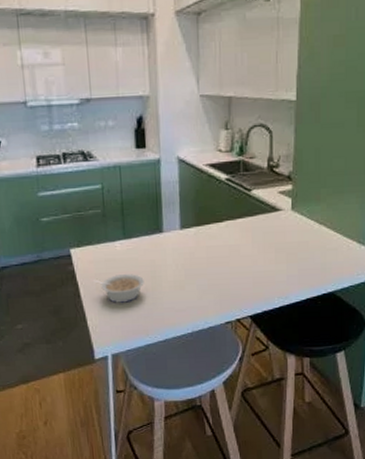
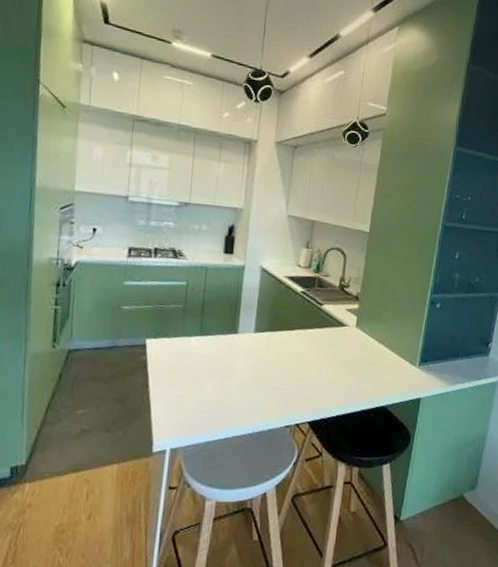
legume: present [93,274,144,303] -> none [164,369,214,398]

